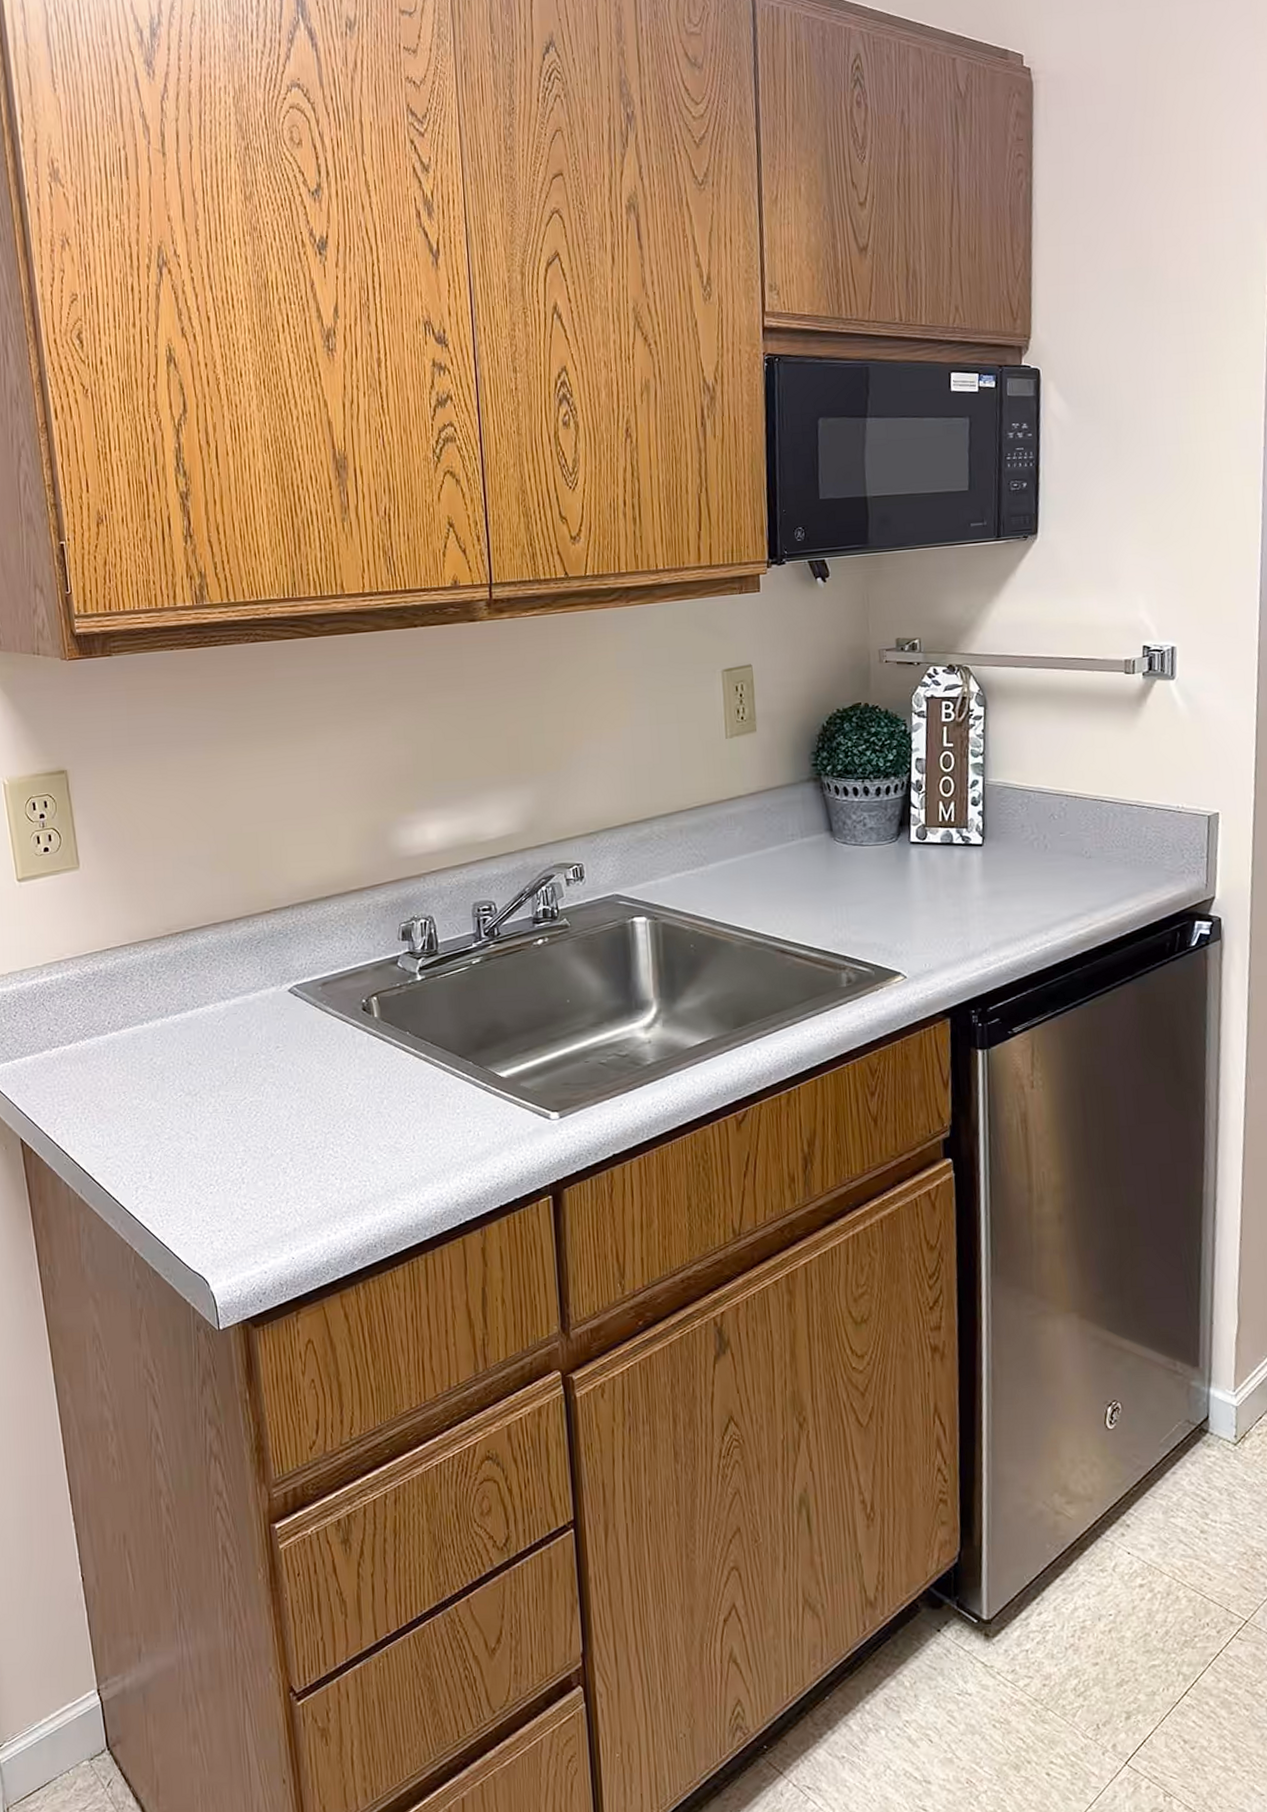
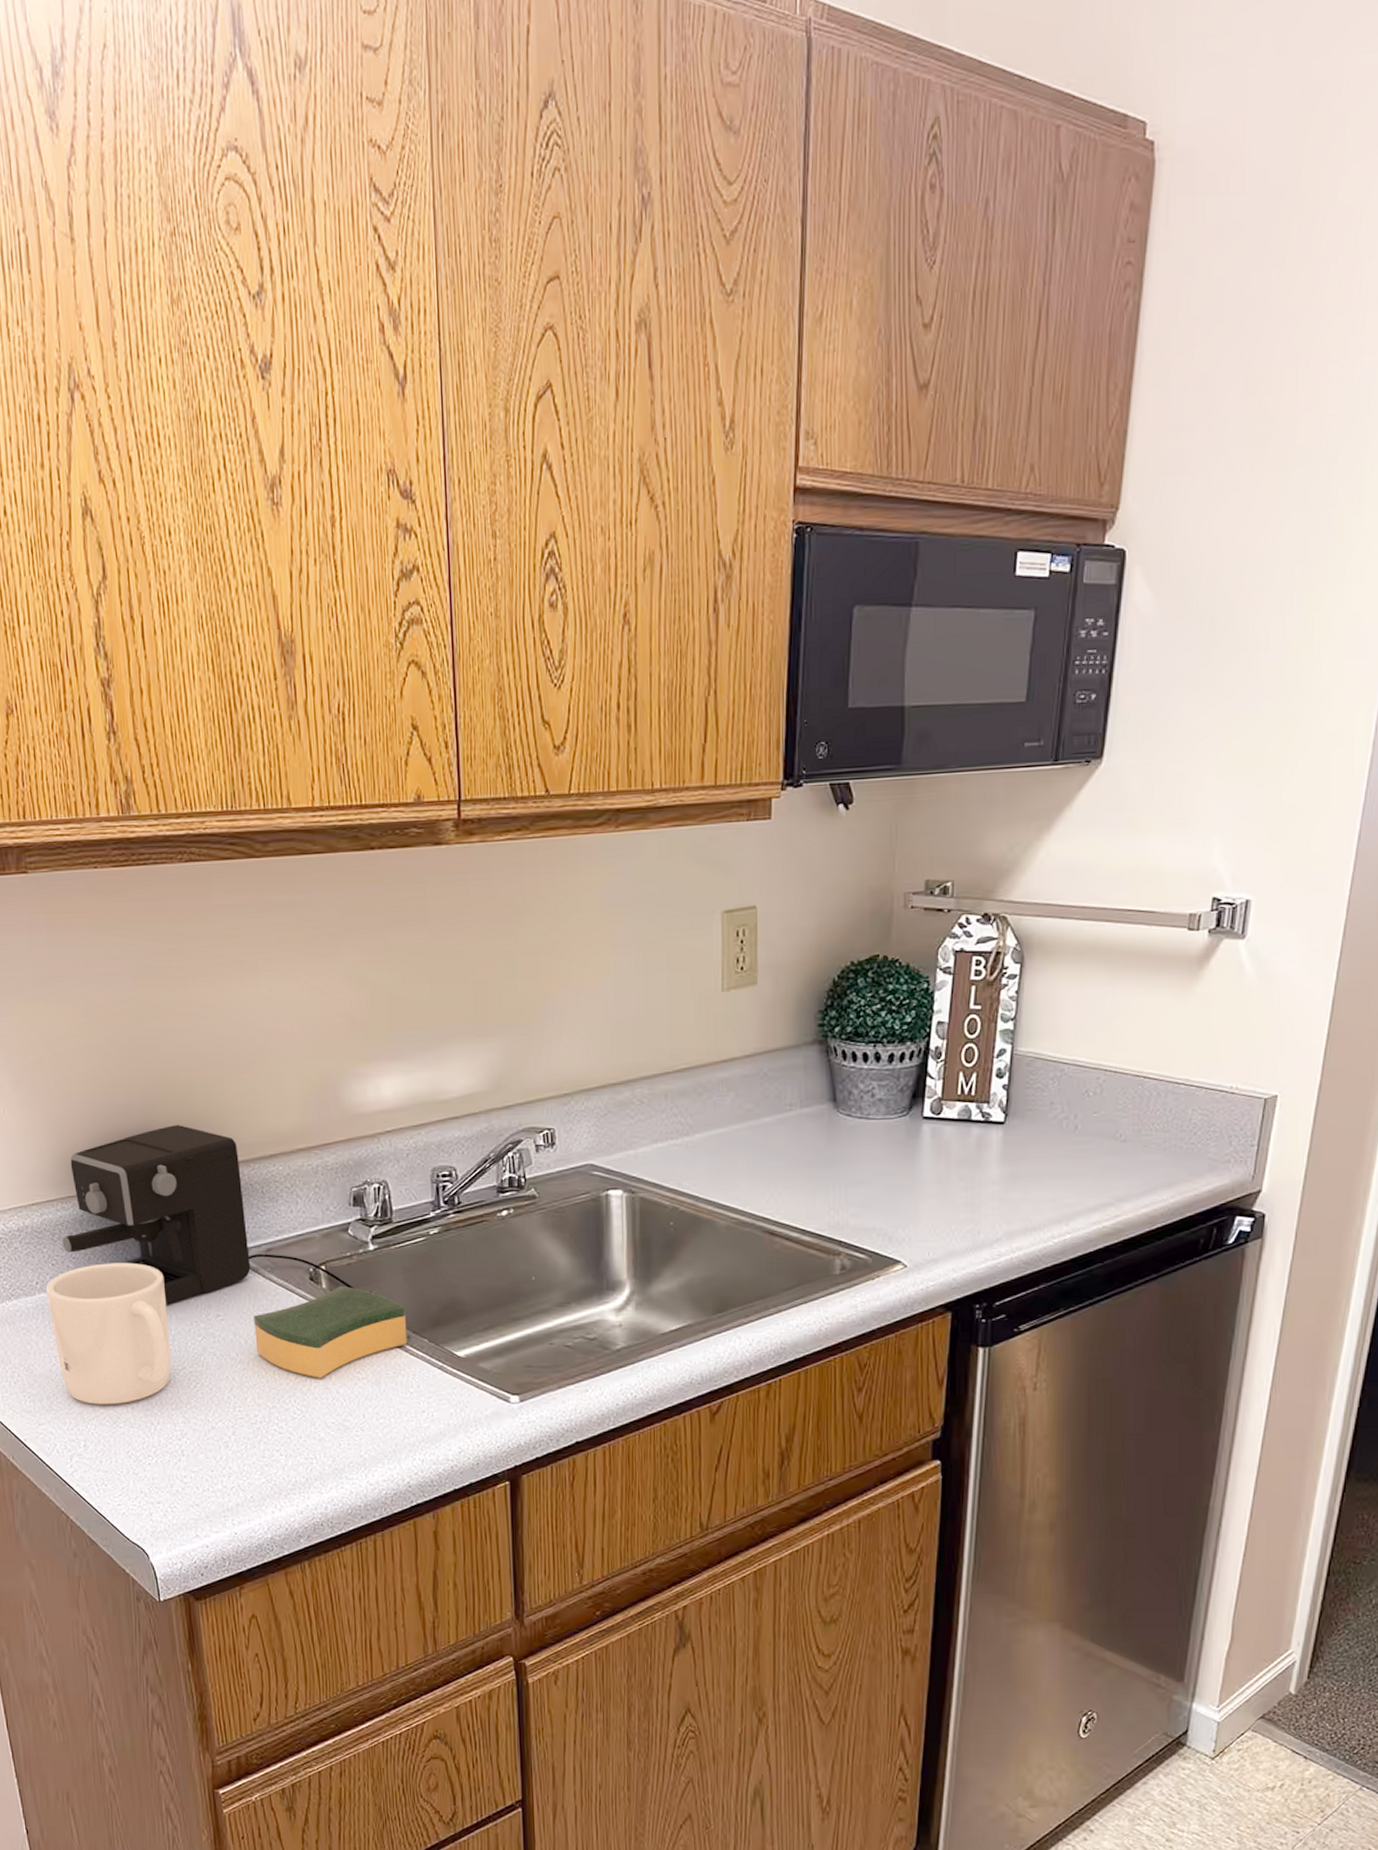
mug: none [117,1000,233,1137] -> present [45,1262,171,1404]
coffee maker: none [133,871,426,1038] -> present [62,1124,378,1304]
sponge: none [311,1014,454,1103] -> present [254,1285,408,1378]

